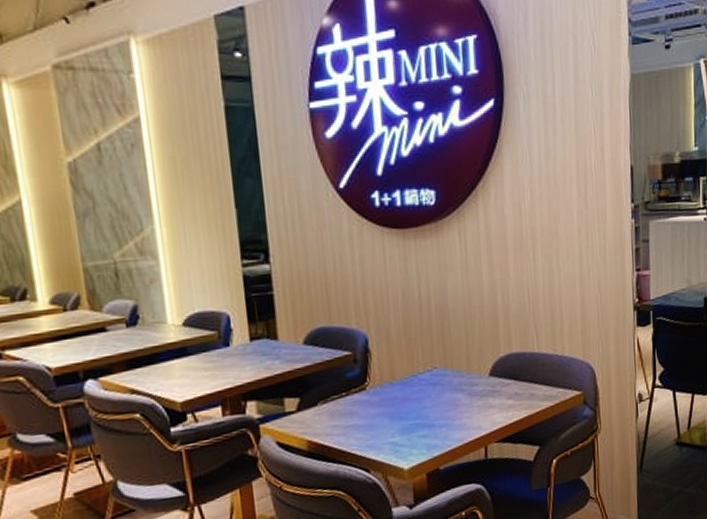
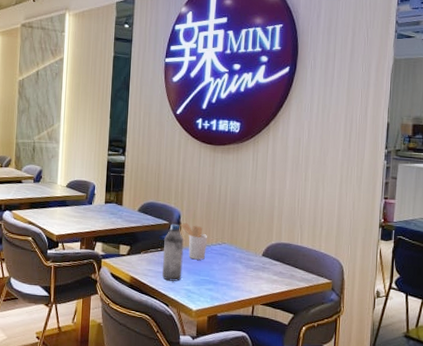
water bottle: none [349,352,383,436] -> present [161,224,184,281]
utensil holder: none [369,348,412,399] -> present [180,222,208,260]

